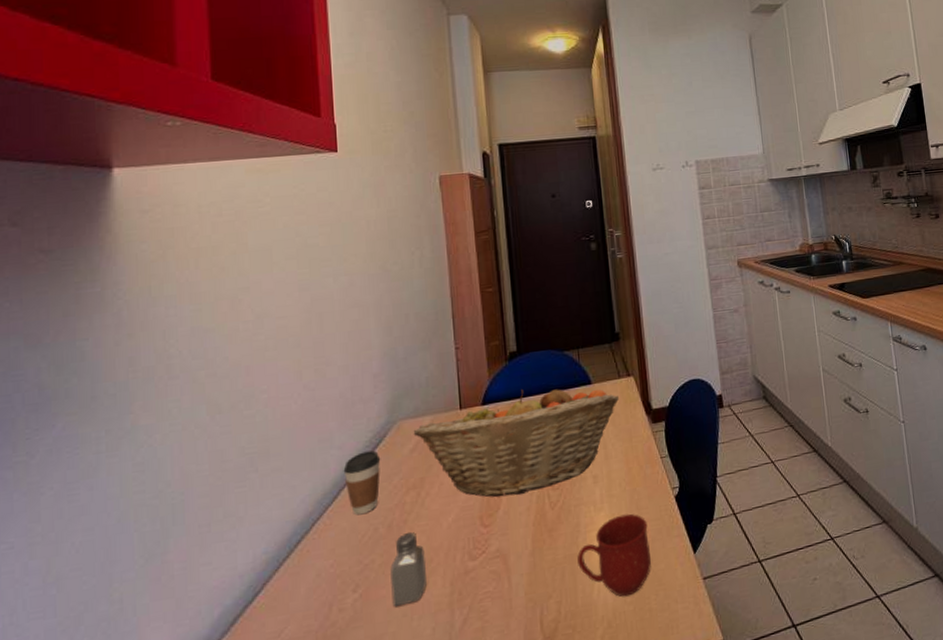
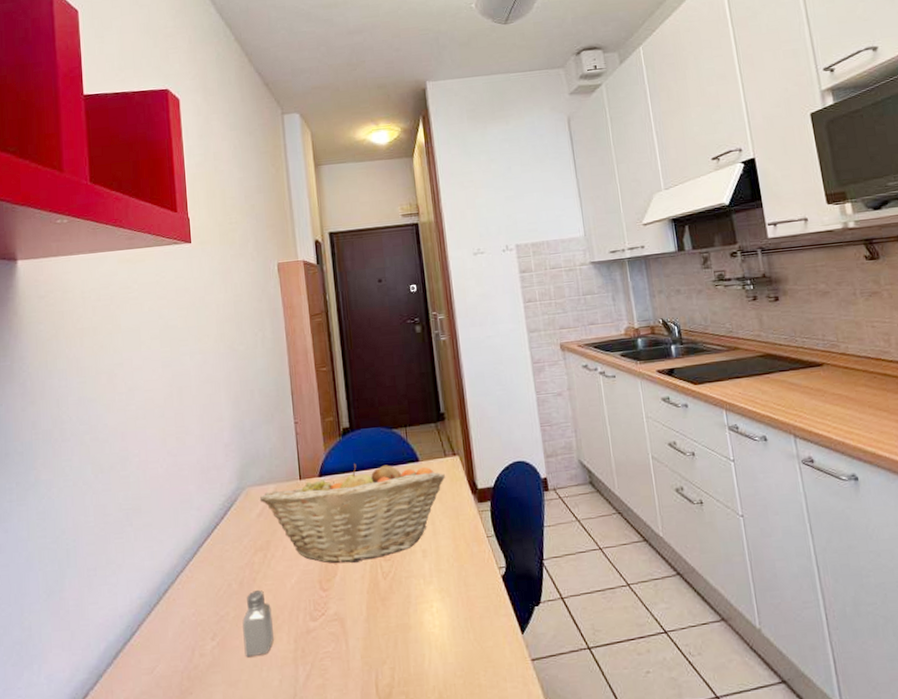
coffee cup: present [343,450,381,515] -> none [201,513,233,571]
mug: present [577,513,651,597] -> none [409,589,480,670]

